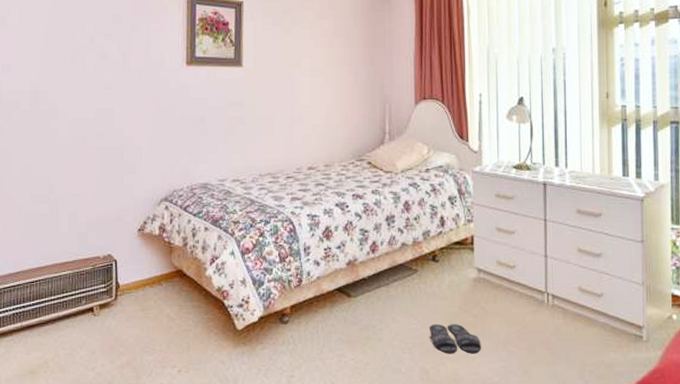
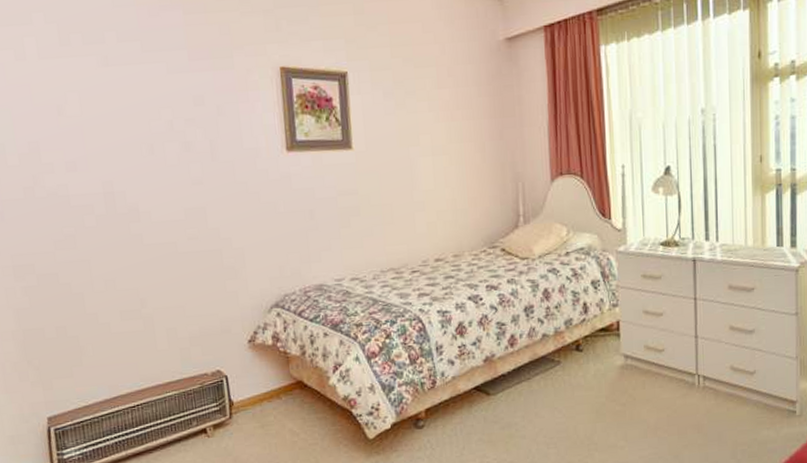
slippers: present [429,324,481,354] -> none [575,414,630,445]

